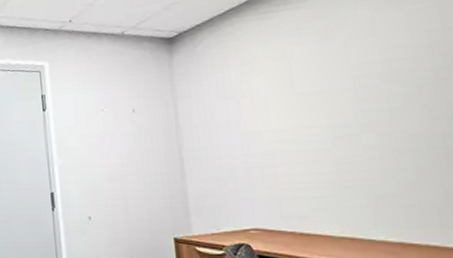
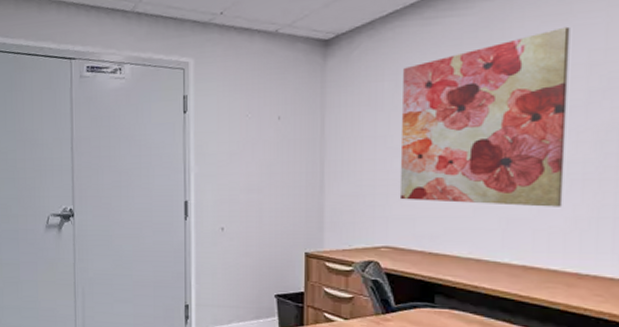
wall art: none [247,11,430,183] -> present [399,26,570,207]

